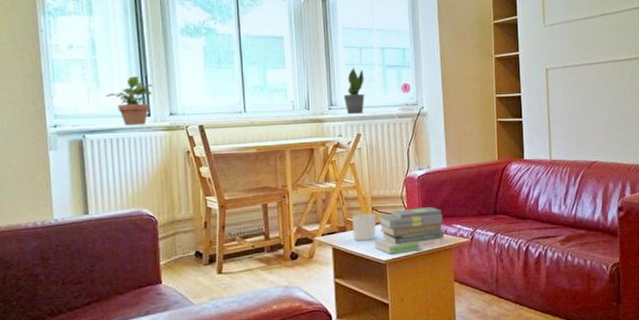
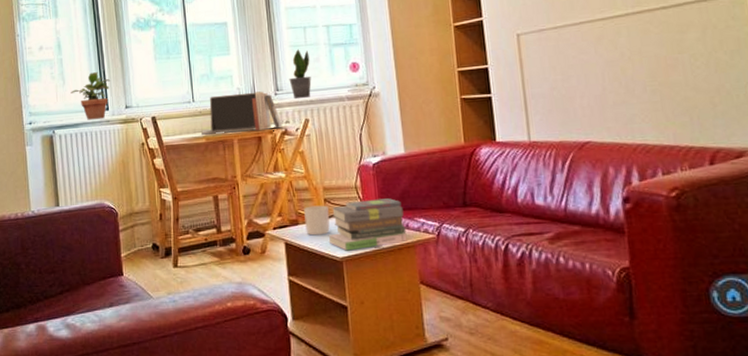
laptop: none [252,106,311,146] -> present [202,92,257,136]
books: none [306,105,335,142] -> present [252,91,283,130]

